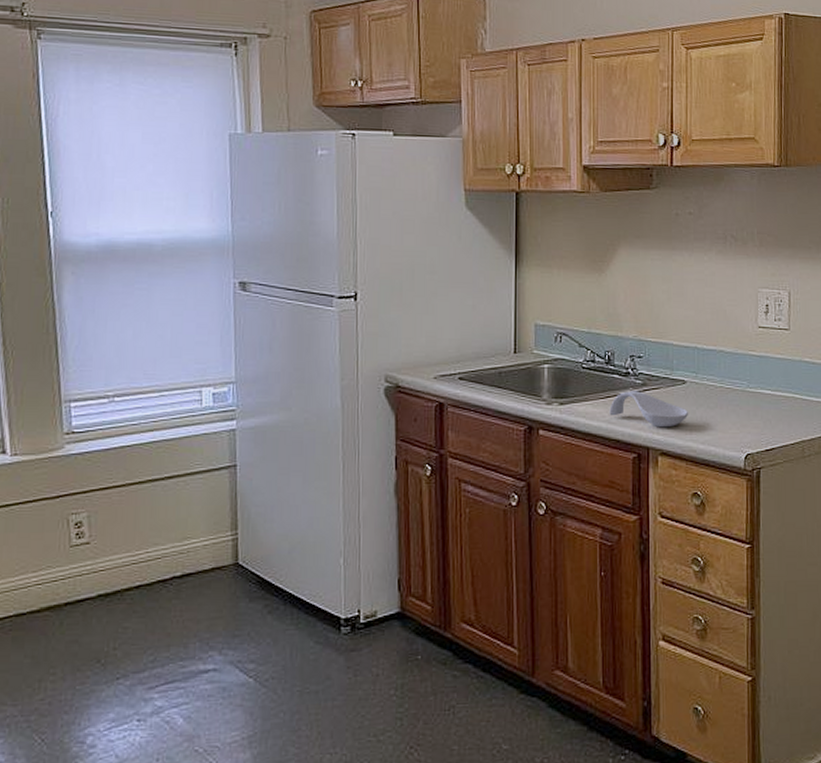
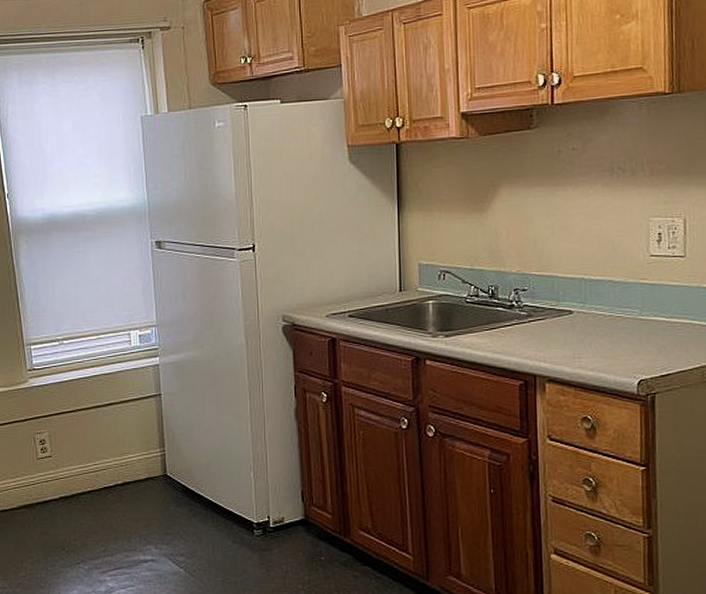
spoon rest: present [609,391,689,428] -> none [494,322,577,356]

